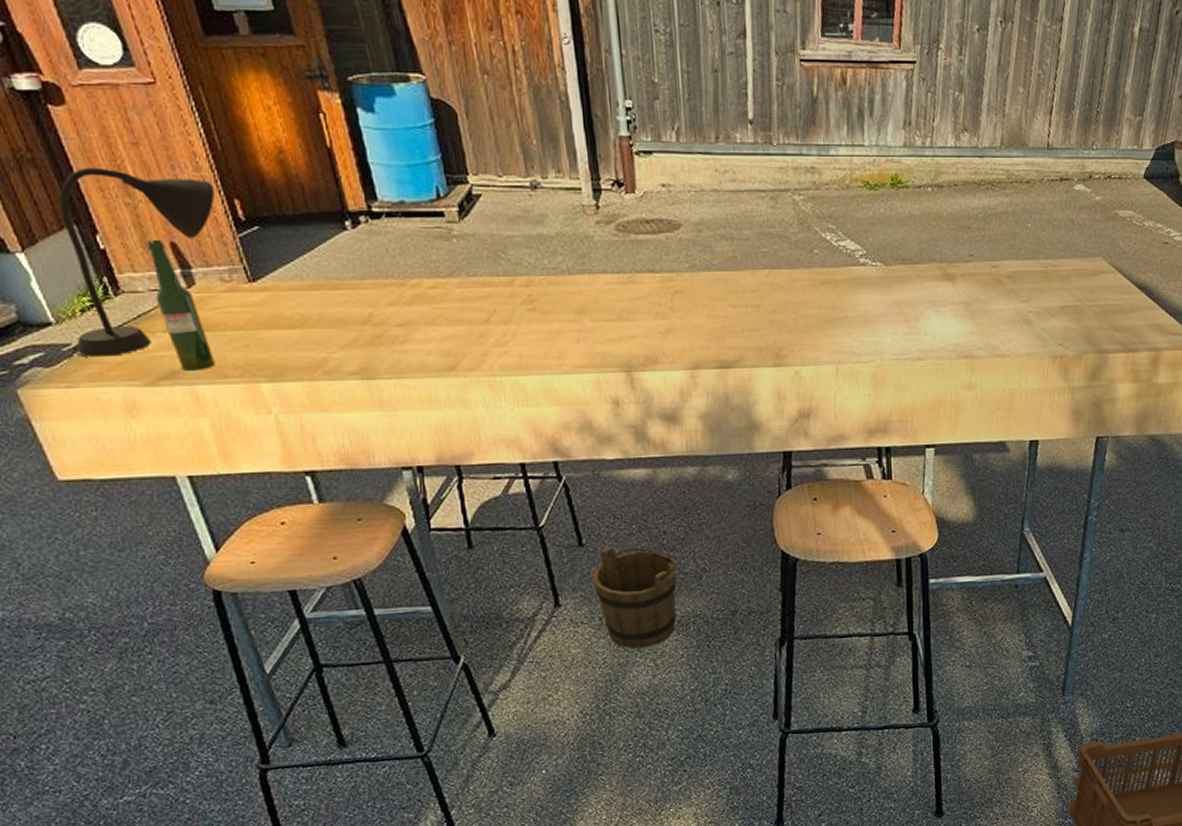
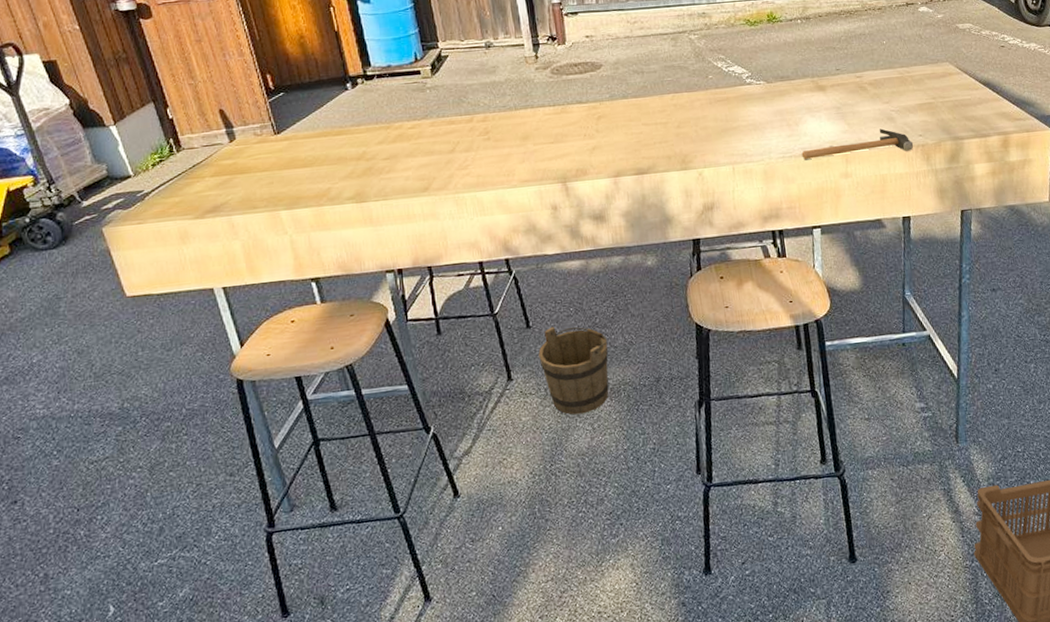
desk lamp: present [59,167,215,357] -> none [143,60,253,200]
beer bottle: present [147,239,215,371] -> none [203,108,247,205]
claw hammer: none [919,333,1051,364] -> present [801,128,914,159]

